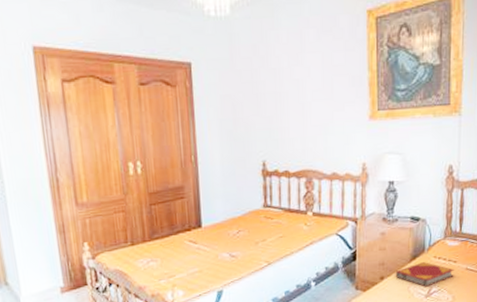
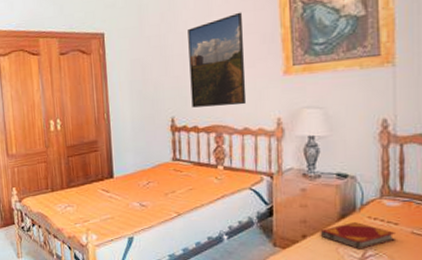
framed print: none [280,51,336,151] -> present [188,12,247,108]

